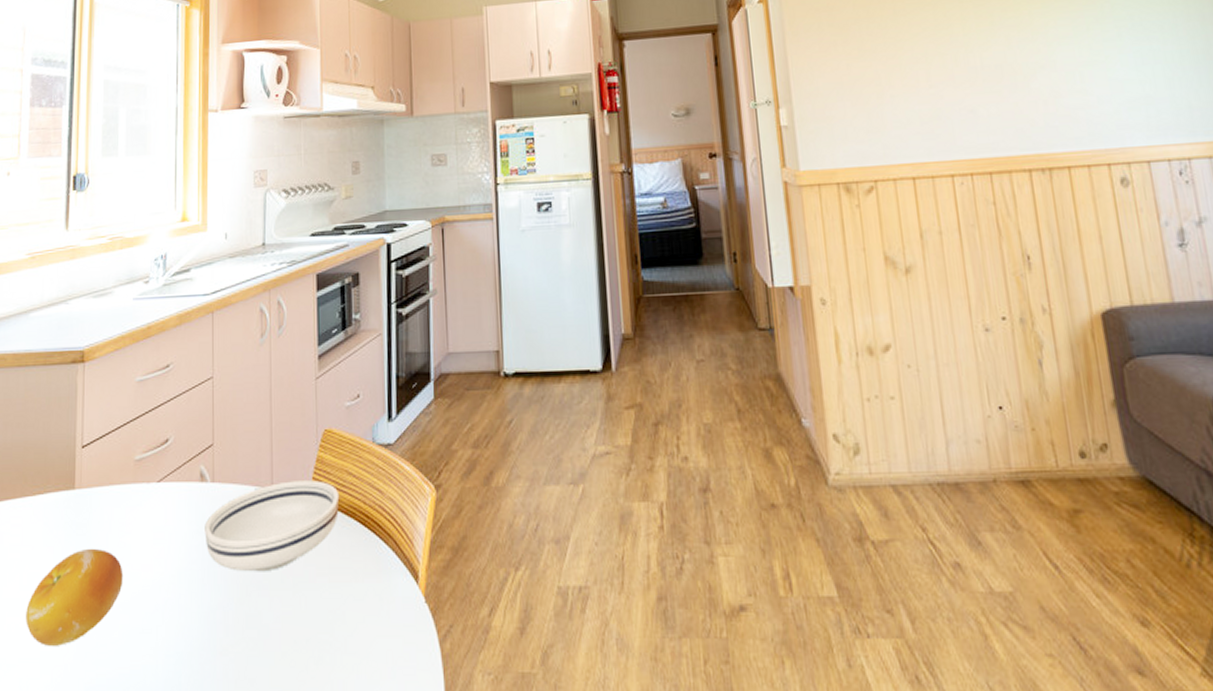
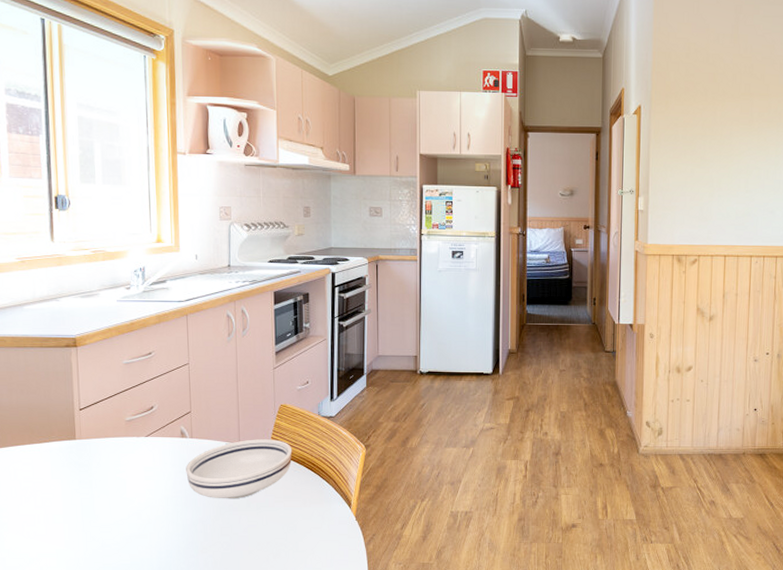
fruit: present [26,548,124,646] -> none [41,481,122,546]

